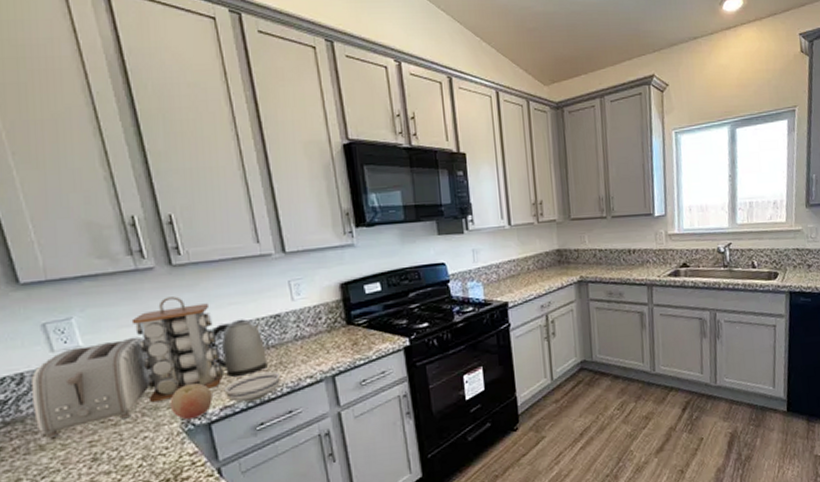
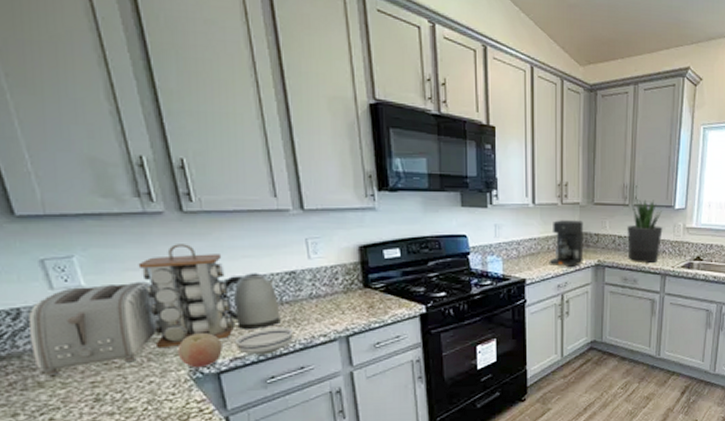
coffee maker: none [530,237,566,287] -> present [549,220,584,267]
planter: none [607,209,644,276] -> present [627,198,663,264]

